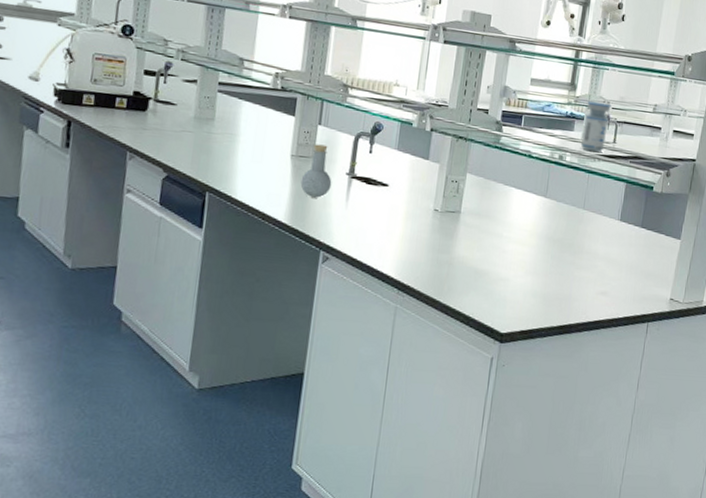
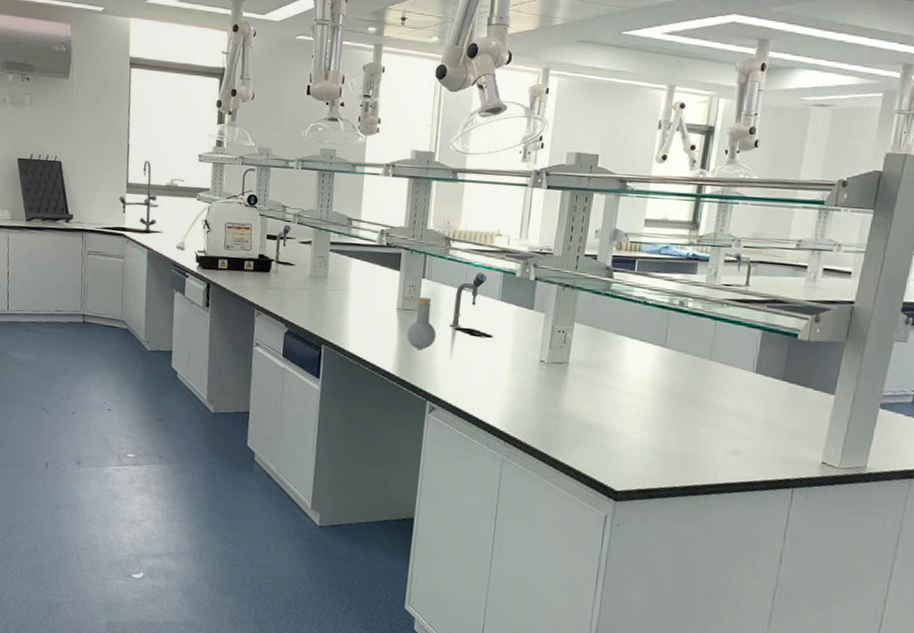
medicine: present [581,100,611,152] -> none [705,239,743,296]

